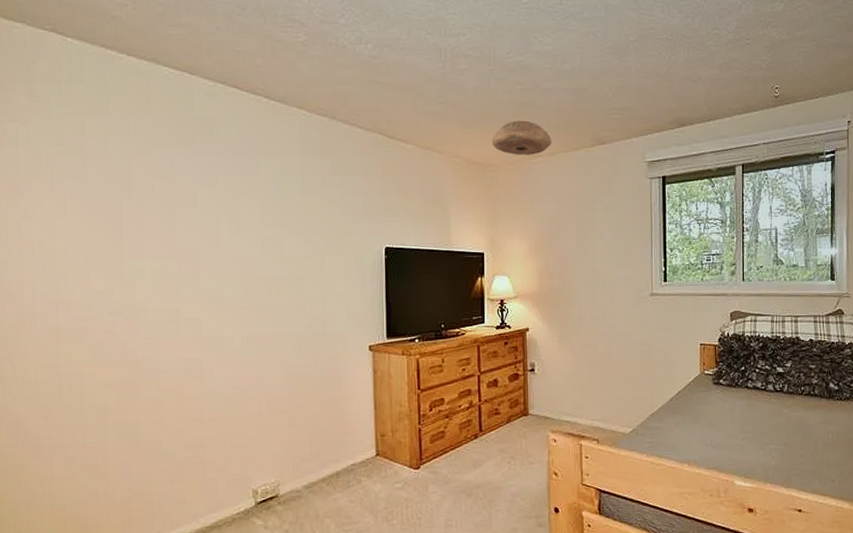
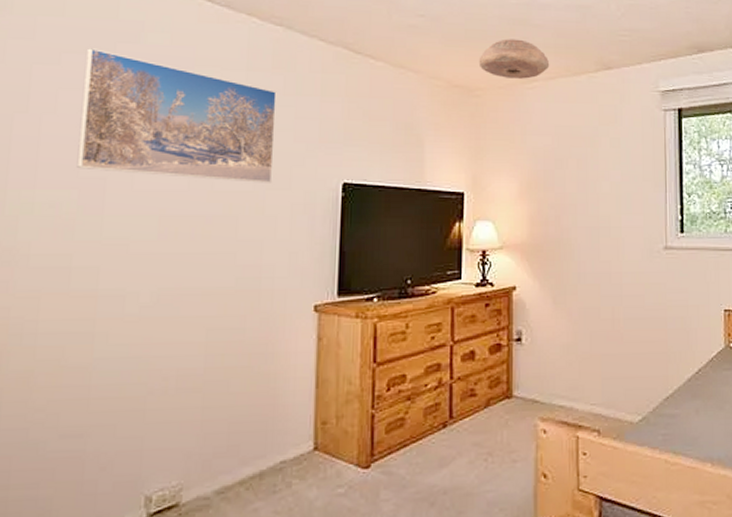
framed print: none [172,142,329,249] -> present [76,48,277,183]

